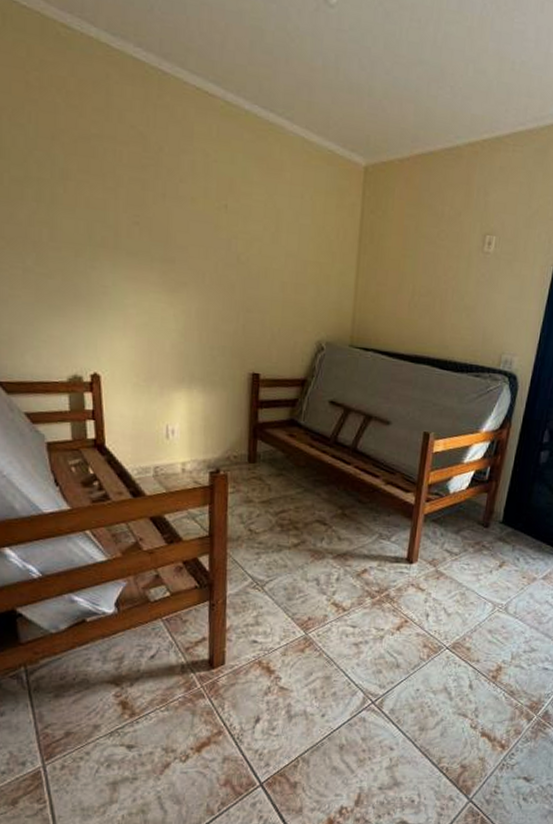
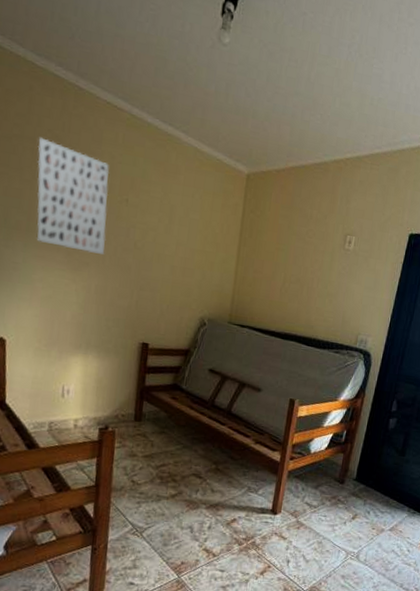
wall art: none [120,135,205,272] -> present [36,137,110,255]

